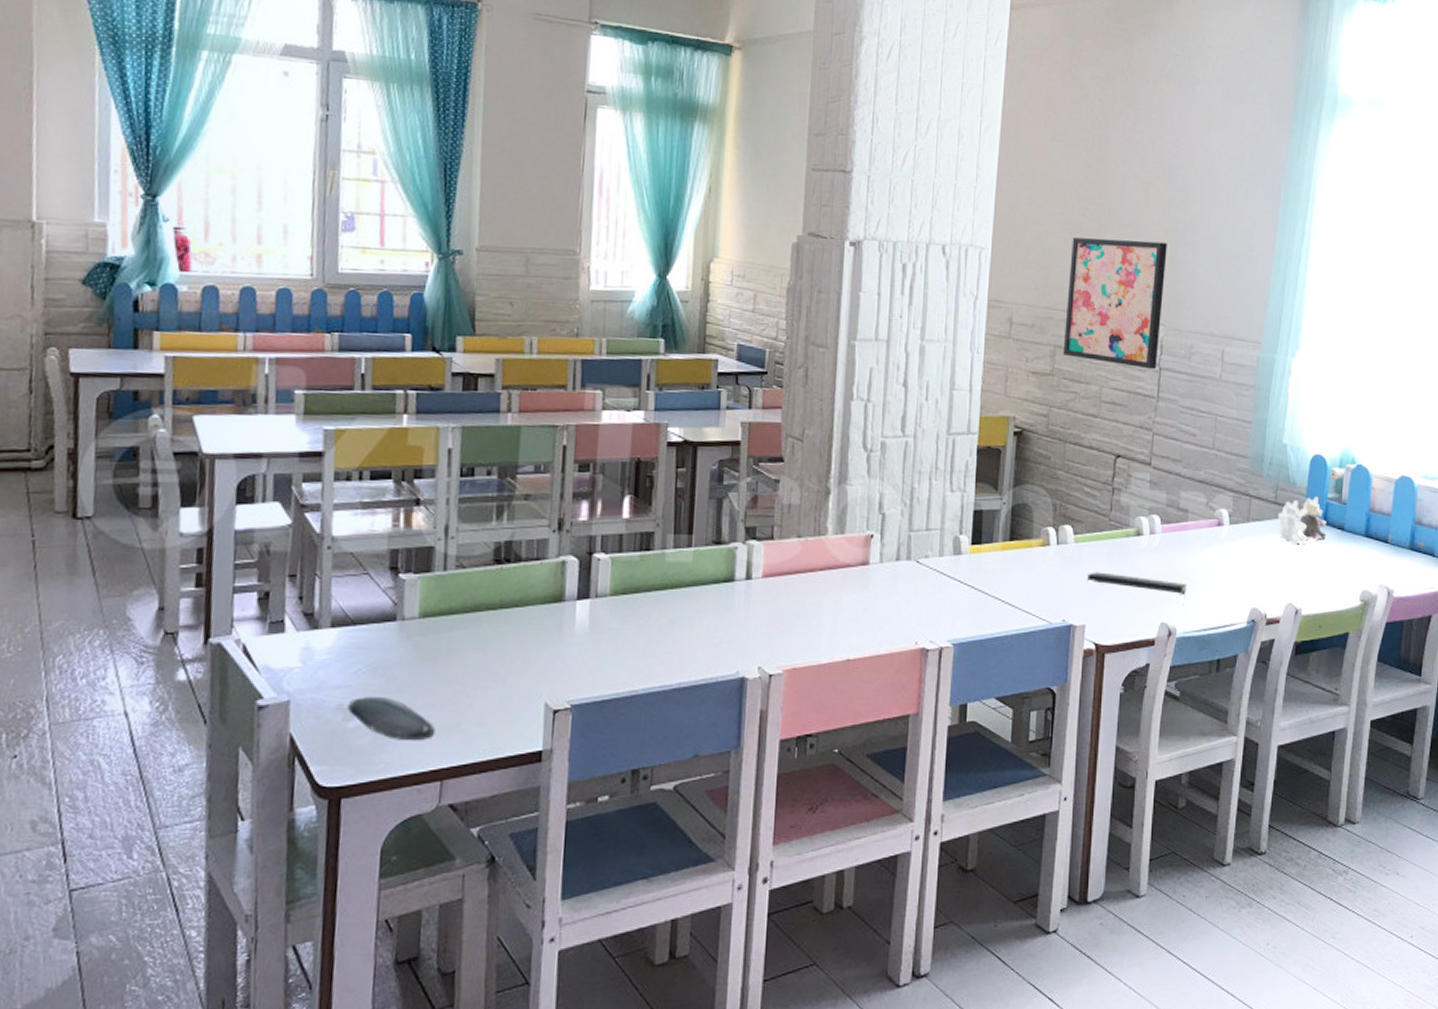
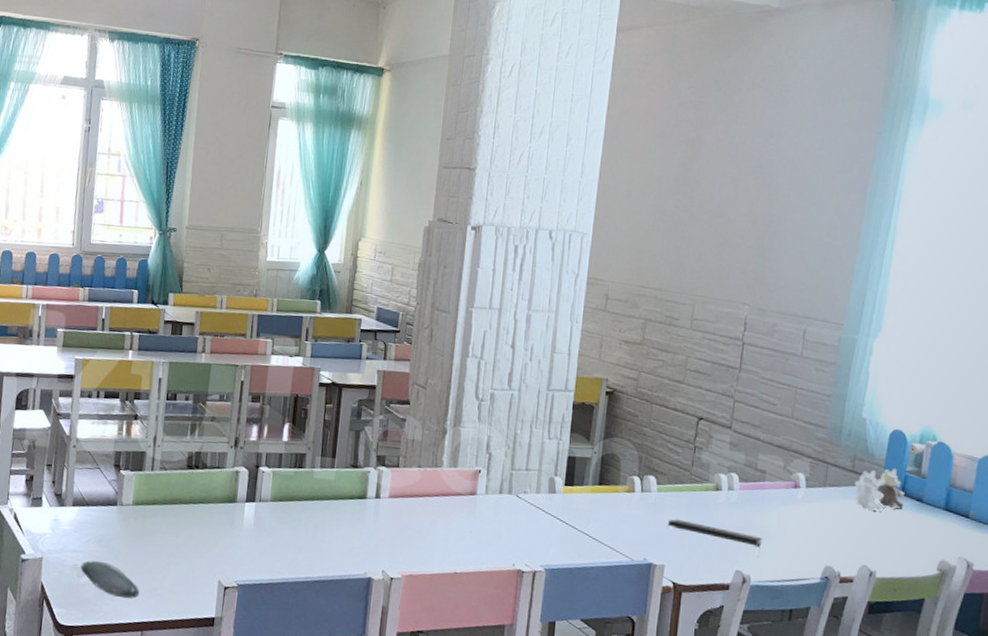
wall art: present [1062,237,1167,370] -> none [652,226,754,344]

